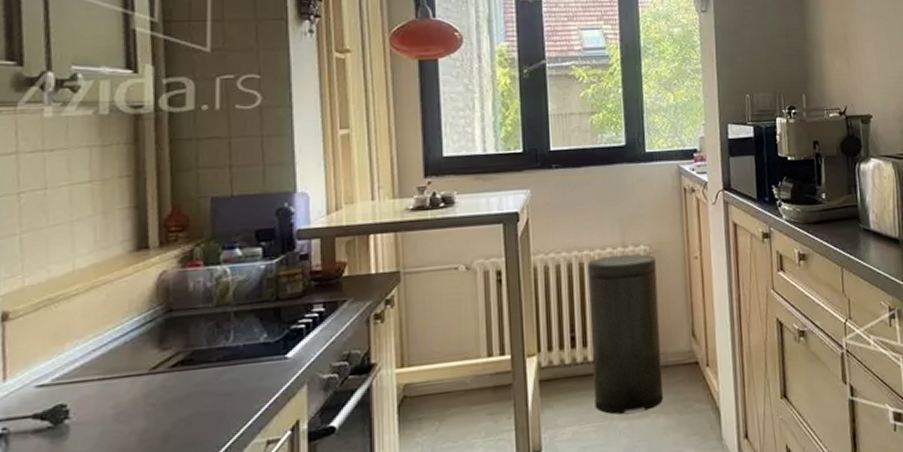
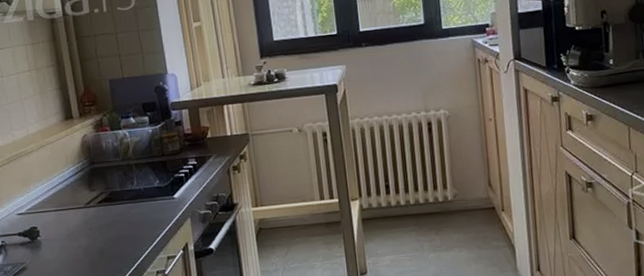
pedal bin: present [587,254,663,415] -> none [396,117,465,248]

